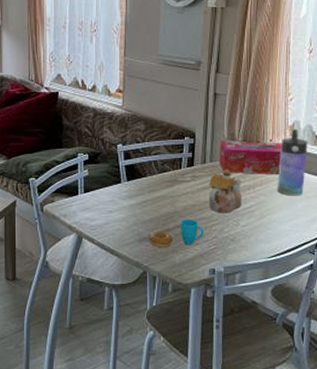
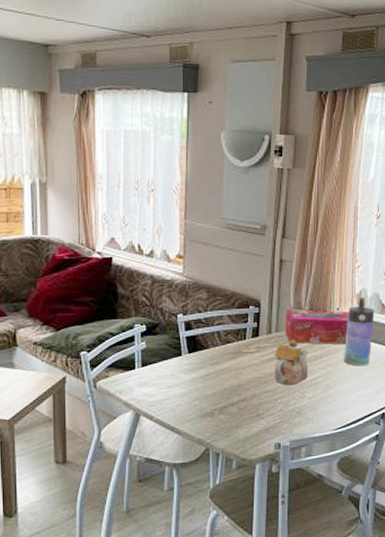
cup: present [148,219,204,248] -> none [211,392,269,423]

